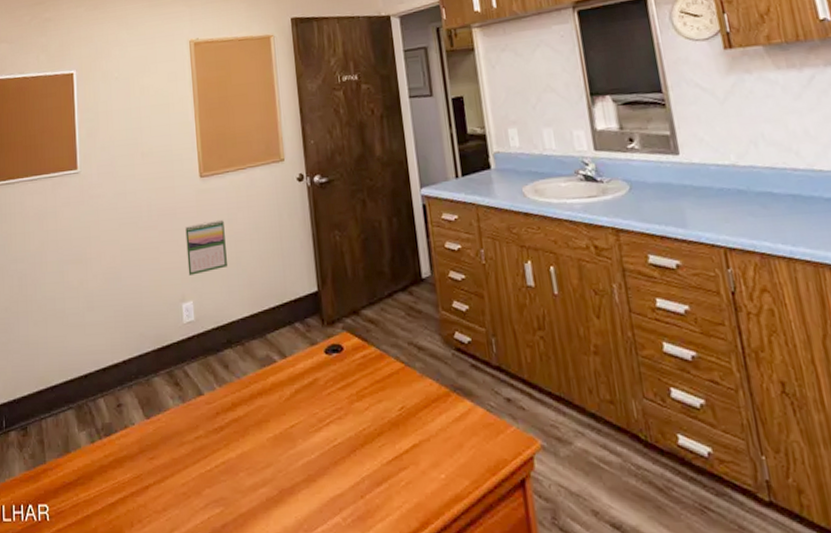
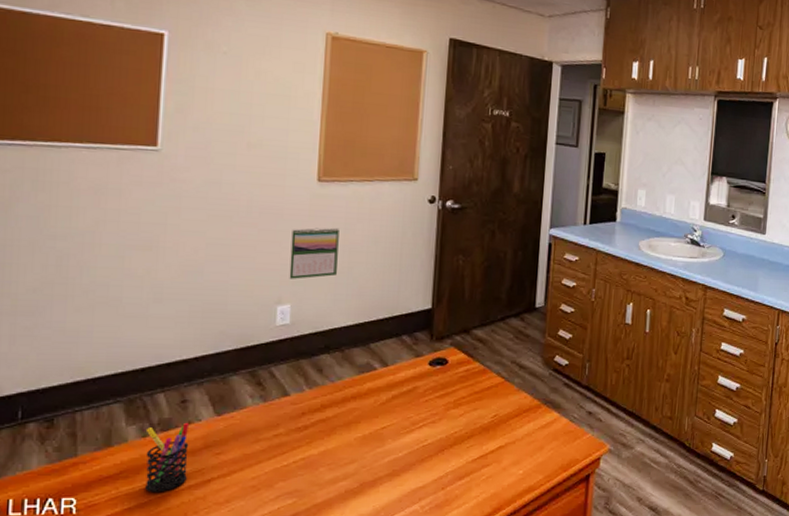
pen holder: none [93,426,129,500] -> present [145,422,190,493]

